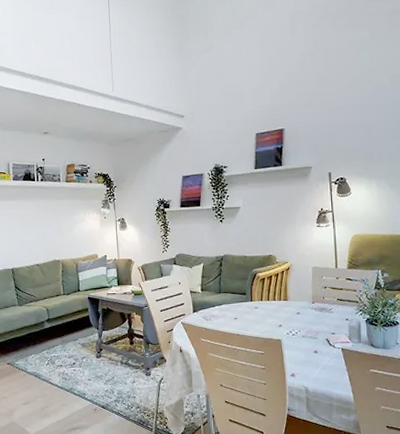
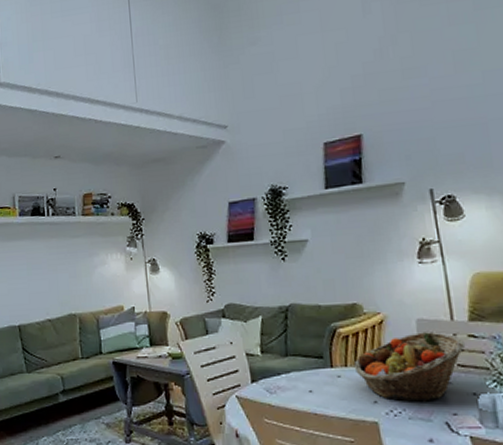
fruit basket: none [267,276,344,326] -> present [353,332,466,402]

